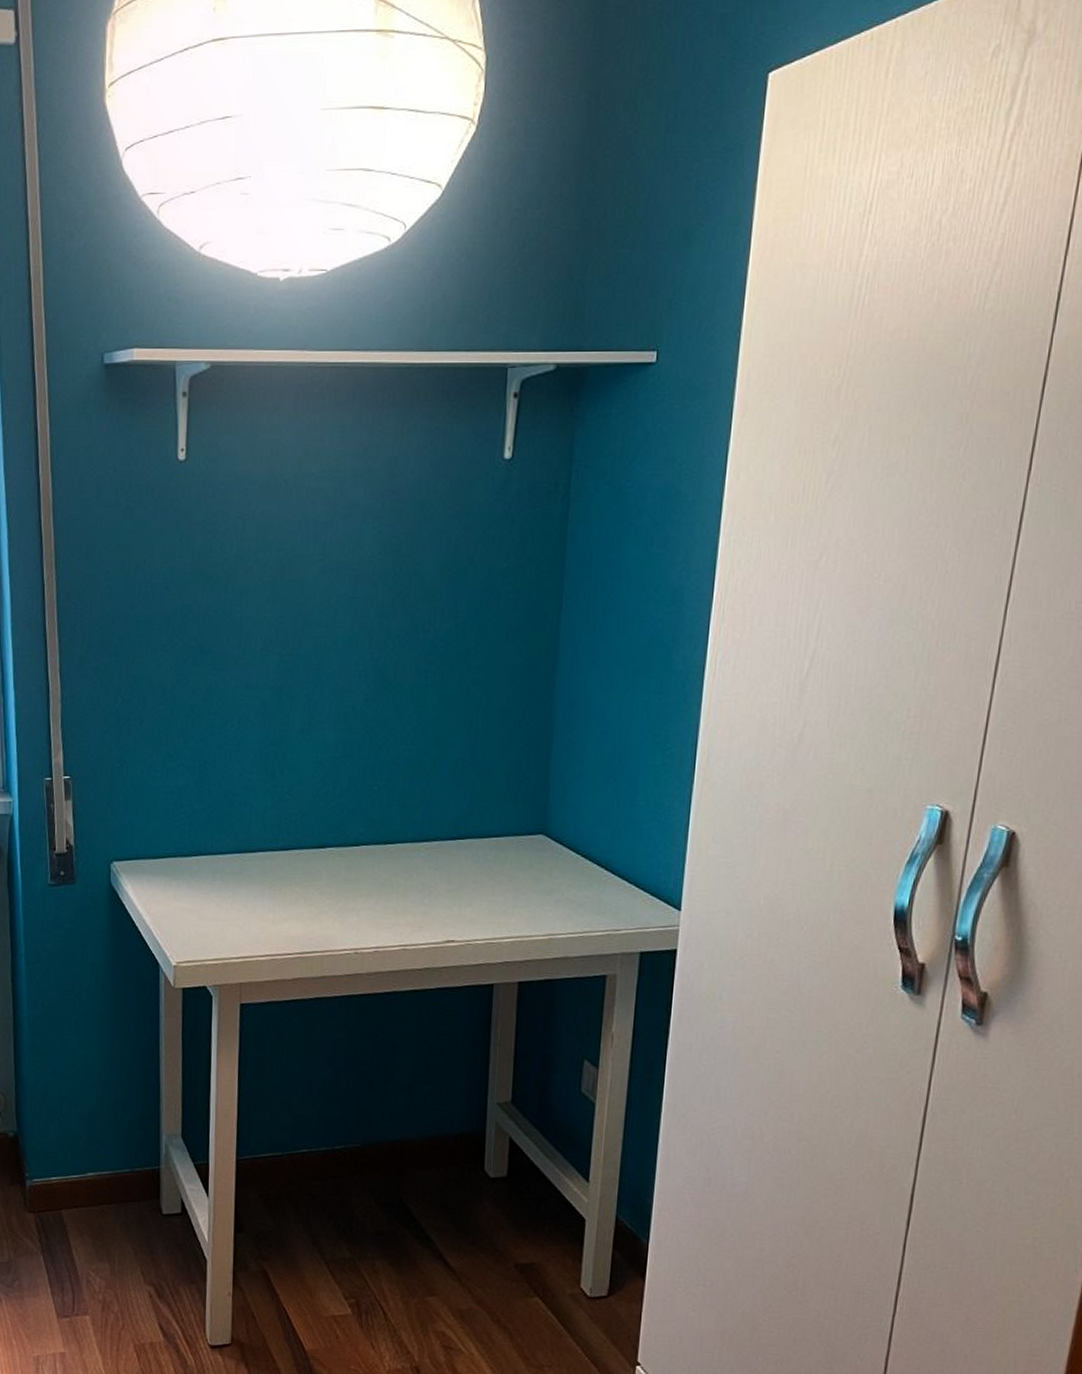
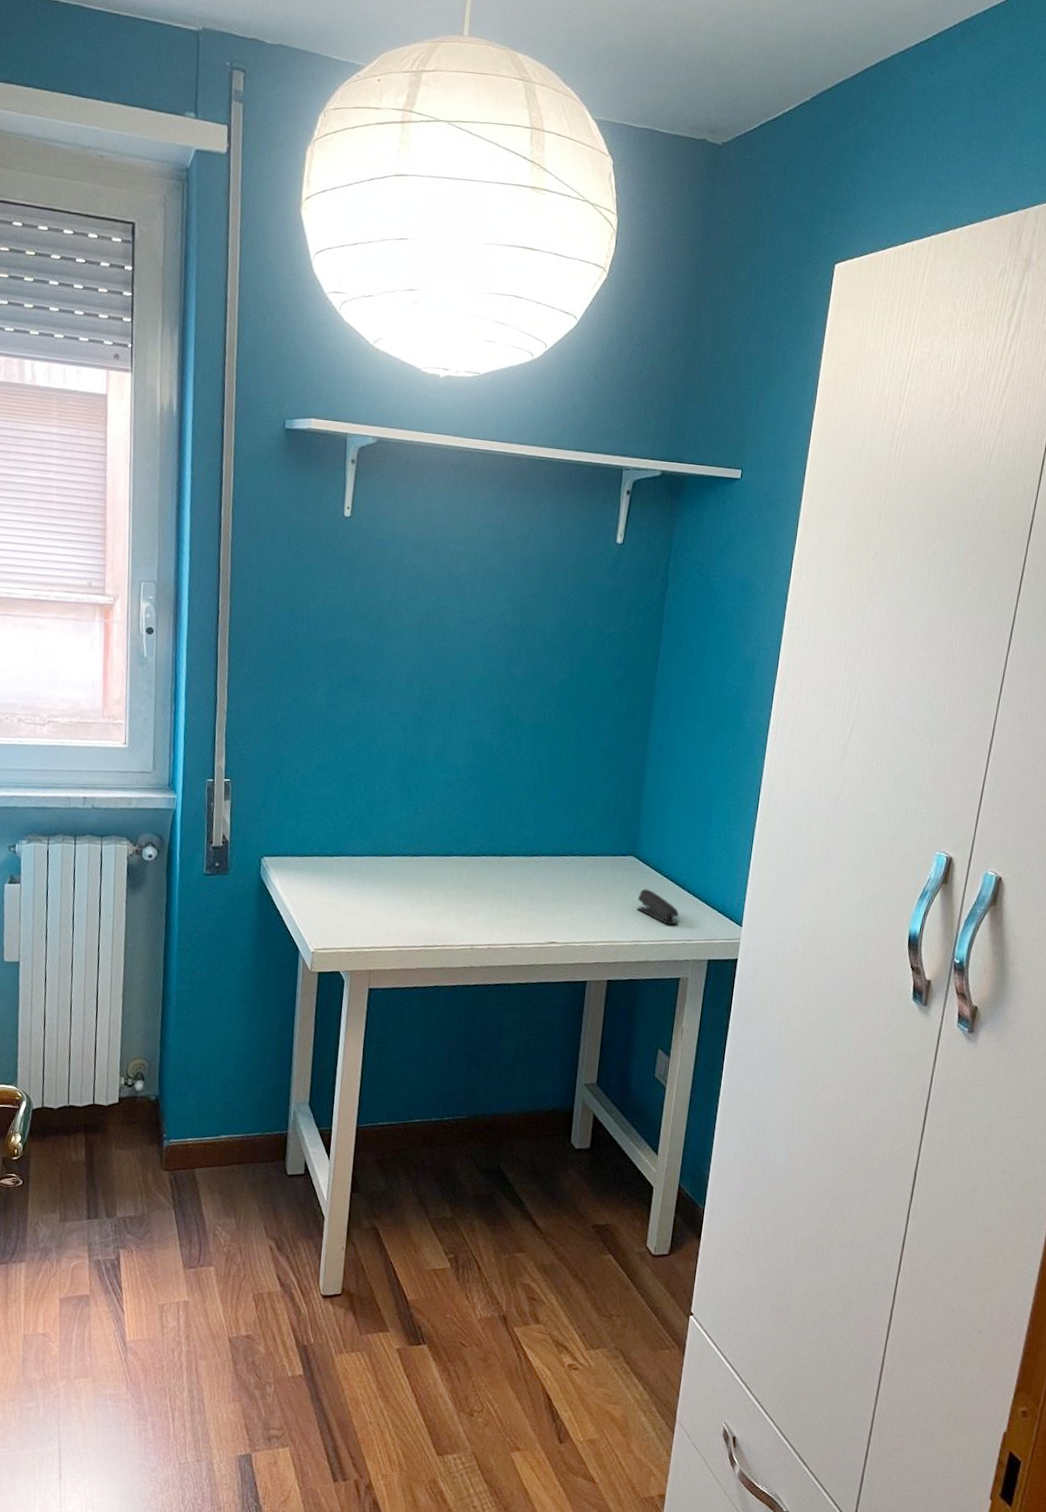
stapler: none [549,872,603,913] -> present [636,888,679,925]

